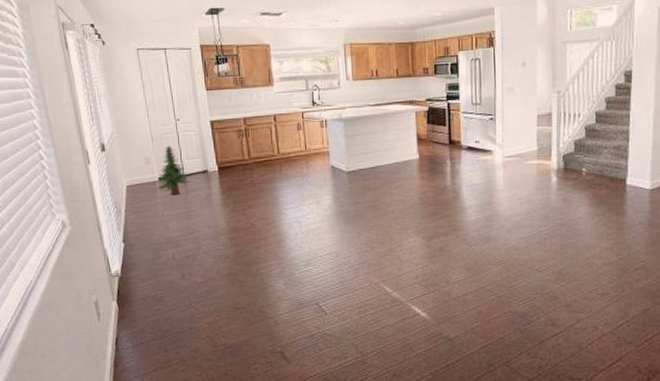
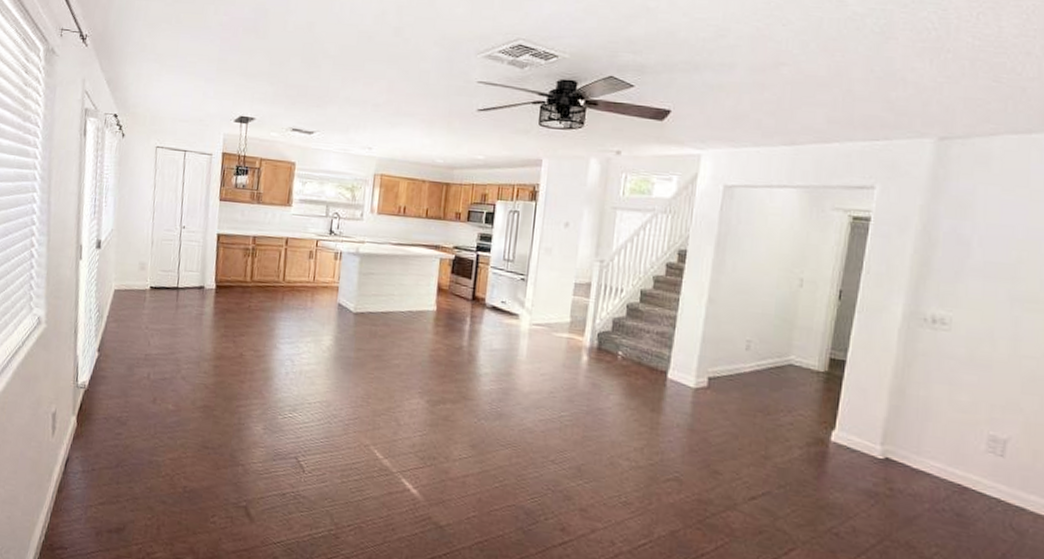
tree: present [157,145,191,196] -> none [147,253,184,309]

